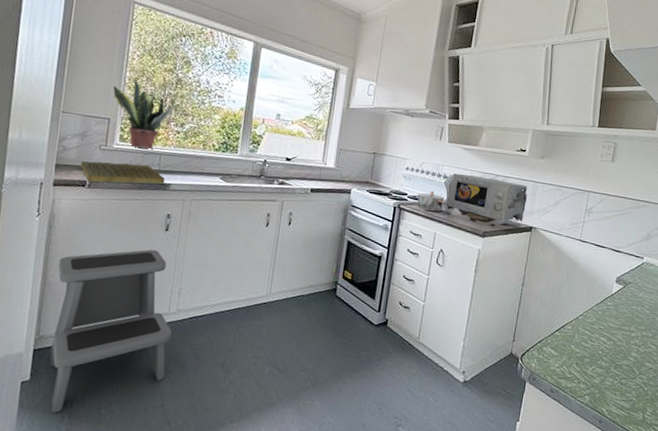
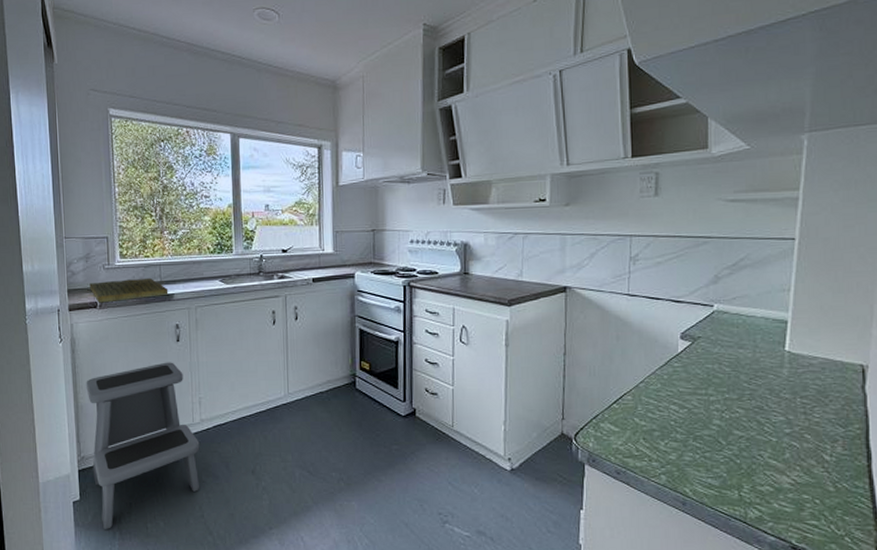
potted plant: present [113,79,179,150] -> none [106,193,169,263]
cooking pot: present [417,190,447,213] -> none [427,261,462,286]
microwave: present [446,173,528,223] -> none [461,237,555,291]

